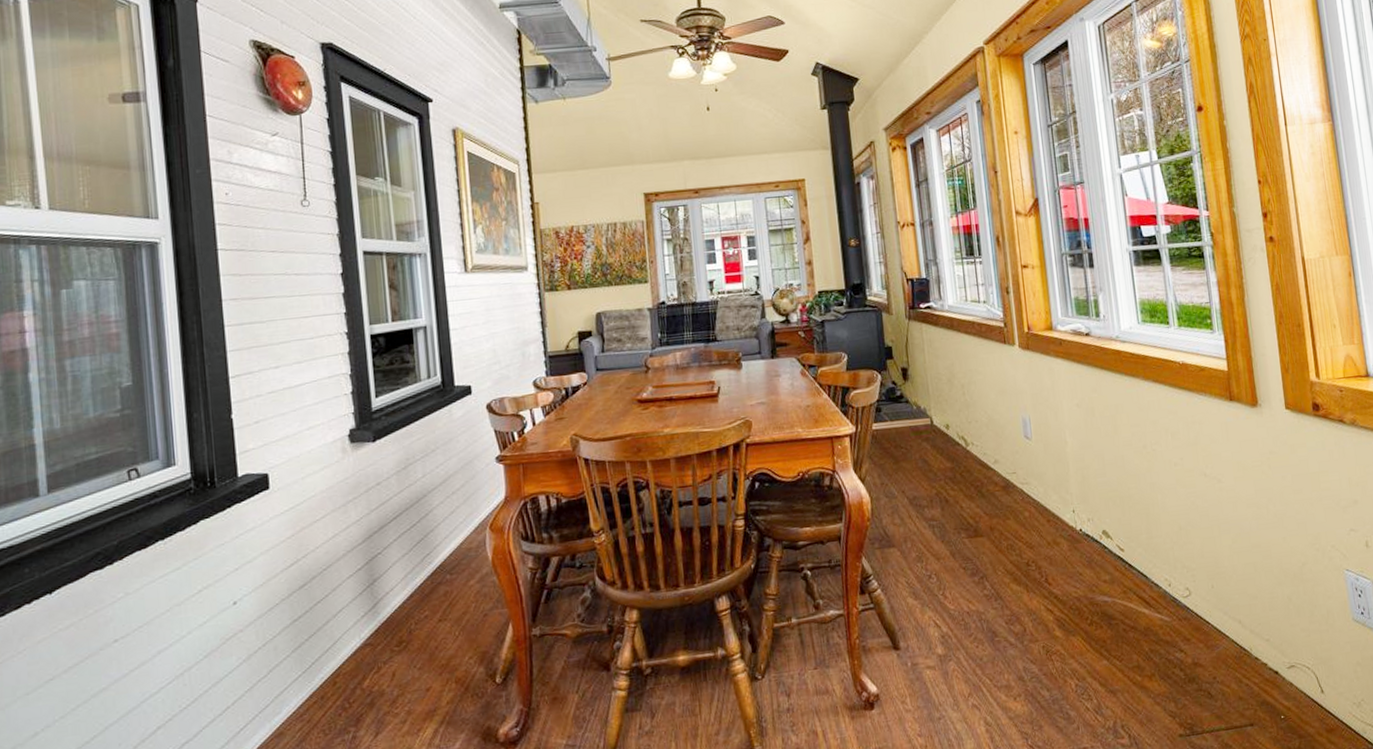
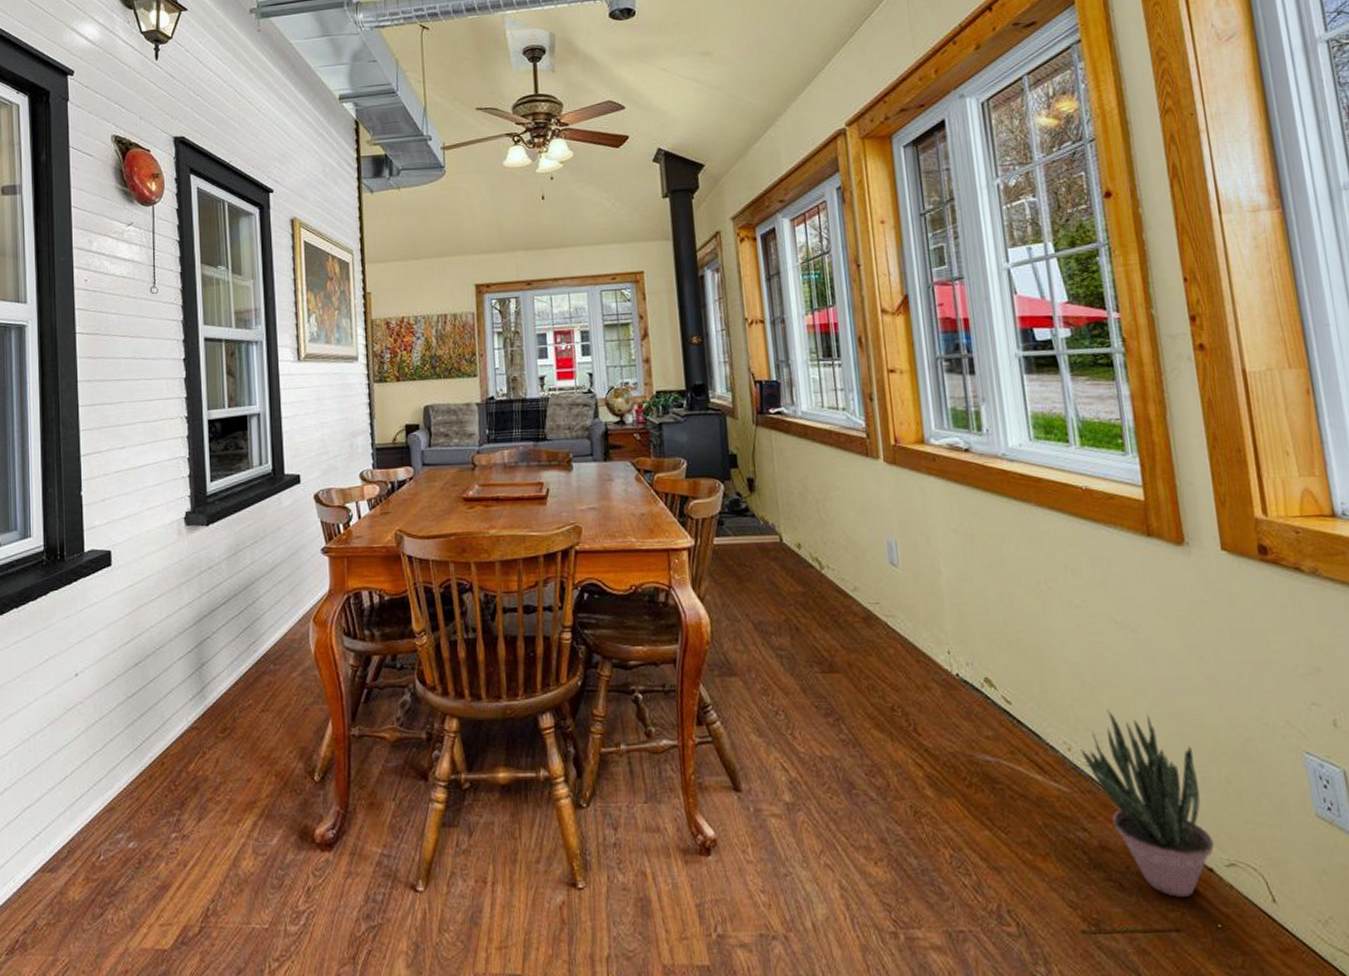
potted plant: none [1178,548,1279,698] -> present [1080,709,1214,897]

